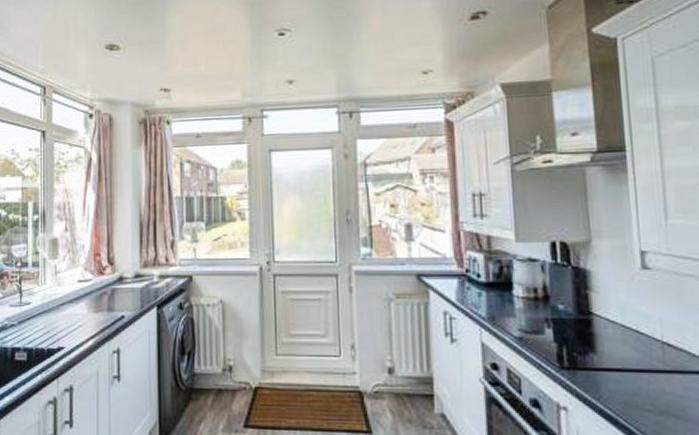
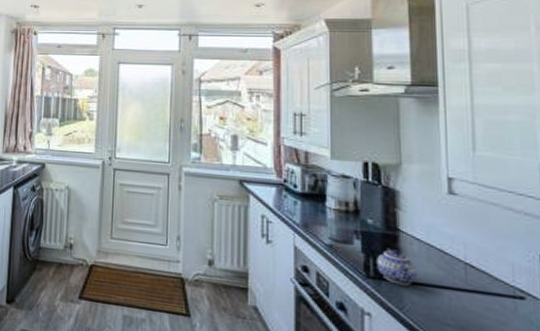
teapot: none [570,334,614,373] -> present [377,247,417,286]

